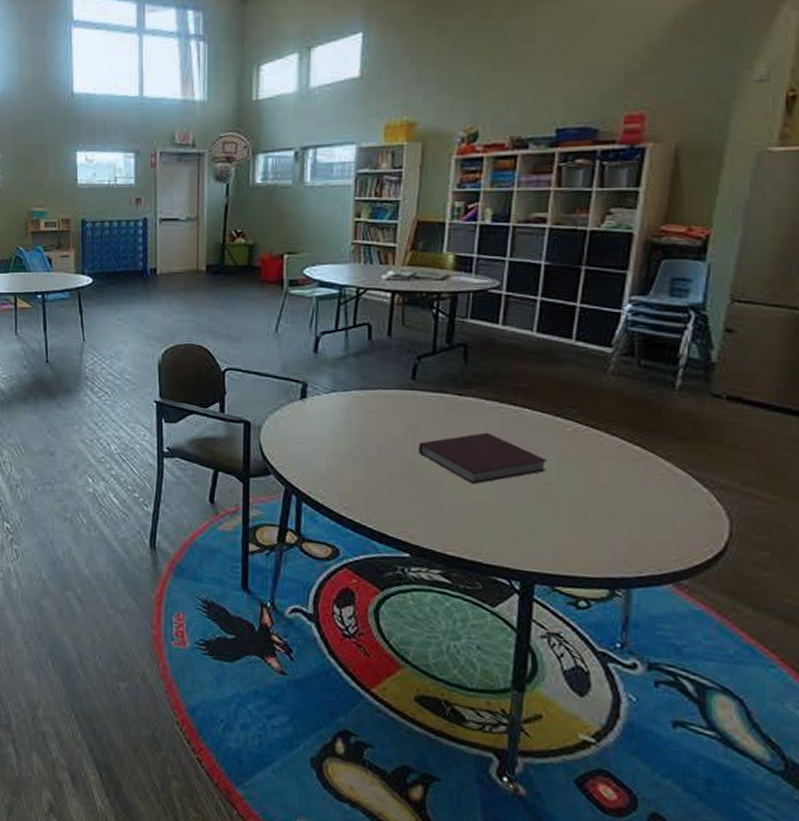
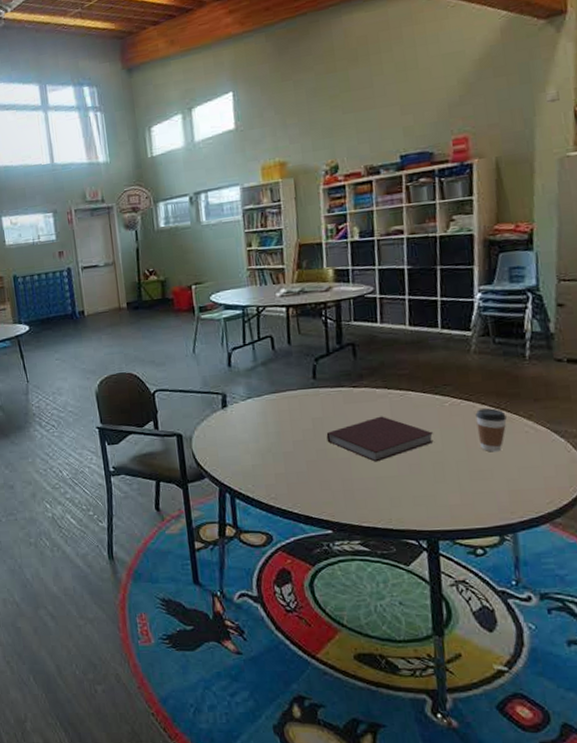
coffee cup: none [601,440,640,493] -> present [475,408,507,452]

